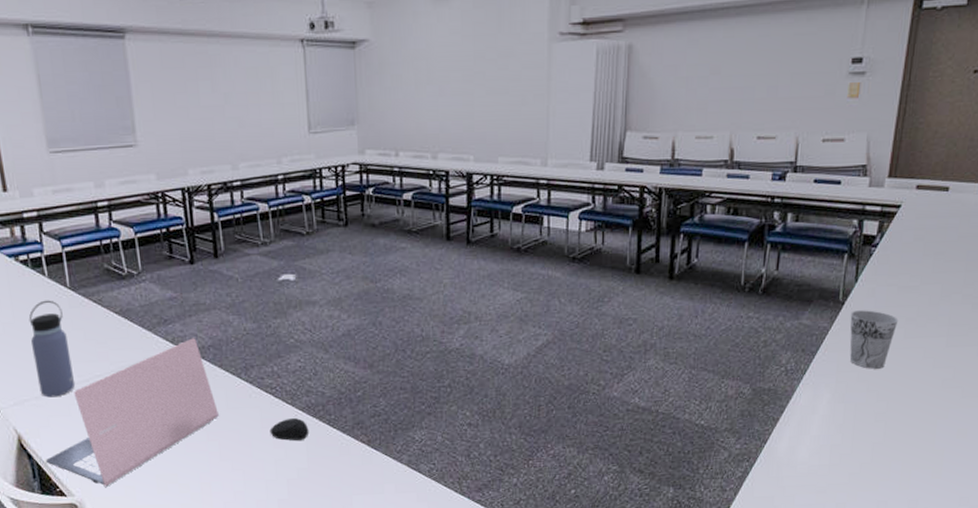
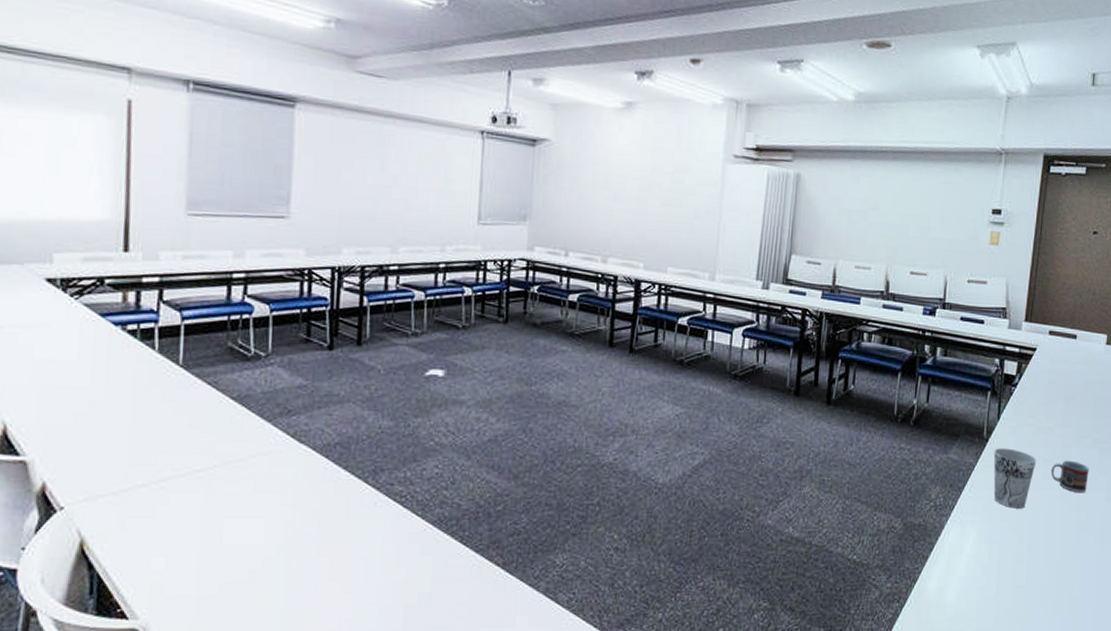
water bottle: present [29,300,76,398] -> none [120,377,168,494]
laptop: present [45,338,219,487] -> none [109,433,335,608]
computer mouse: present [269,418,309,441] -> none [392,533,438,559]
cup: none [914,318,959,350] -> present [1050,460,1090,493]

